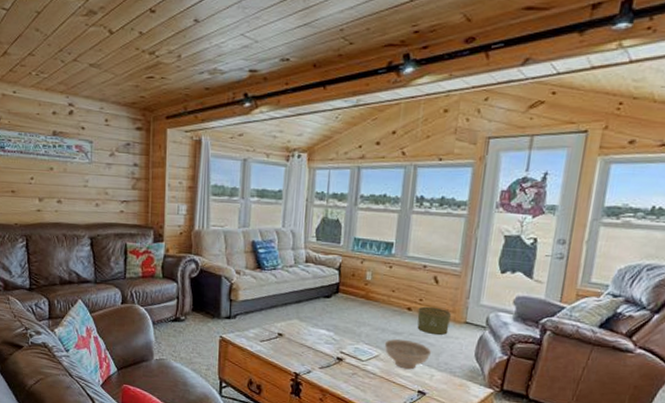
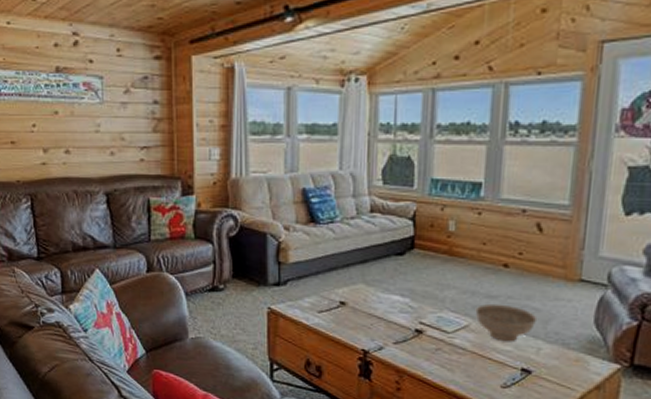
basket: present [417,306,452,335] -> none [516,261,562,297]

